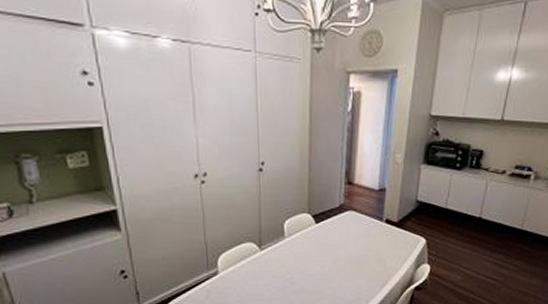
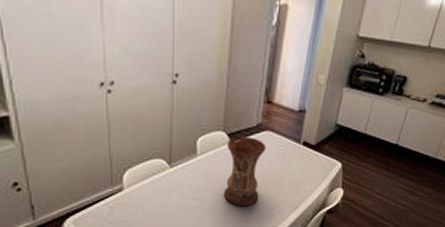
vase: none [312,217,350,287] -> present [224,136,267,207]

